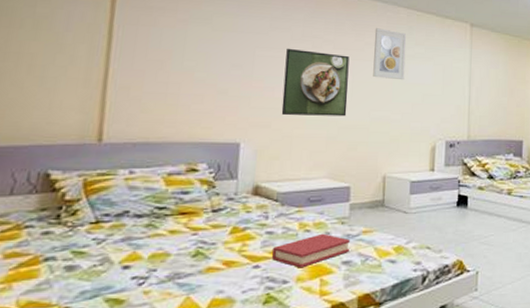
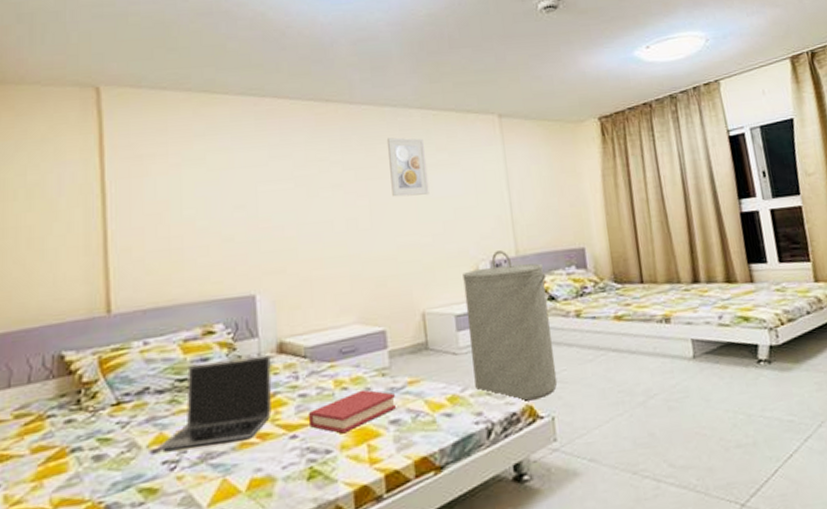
laptop: none [129,194,246,268] -> present [157,355,272,452]
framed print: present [281,48,350,117] -> none [291,176,369,257]
laundry hamper: none [418,134,489,257] -> present [463,250,558,402]

